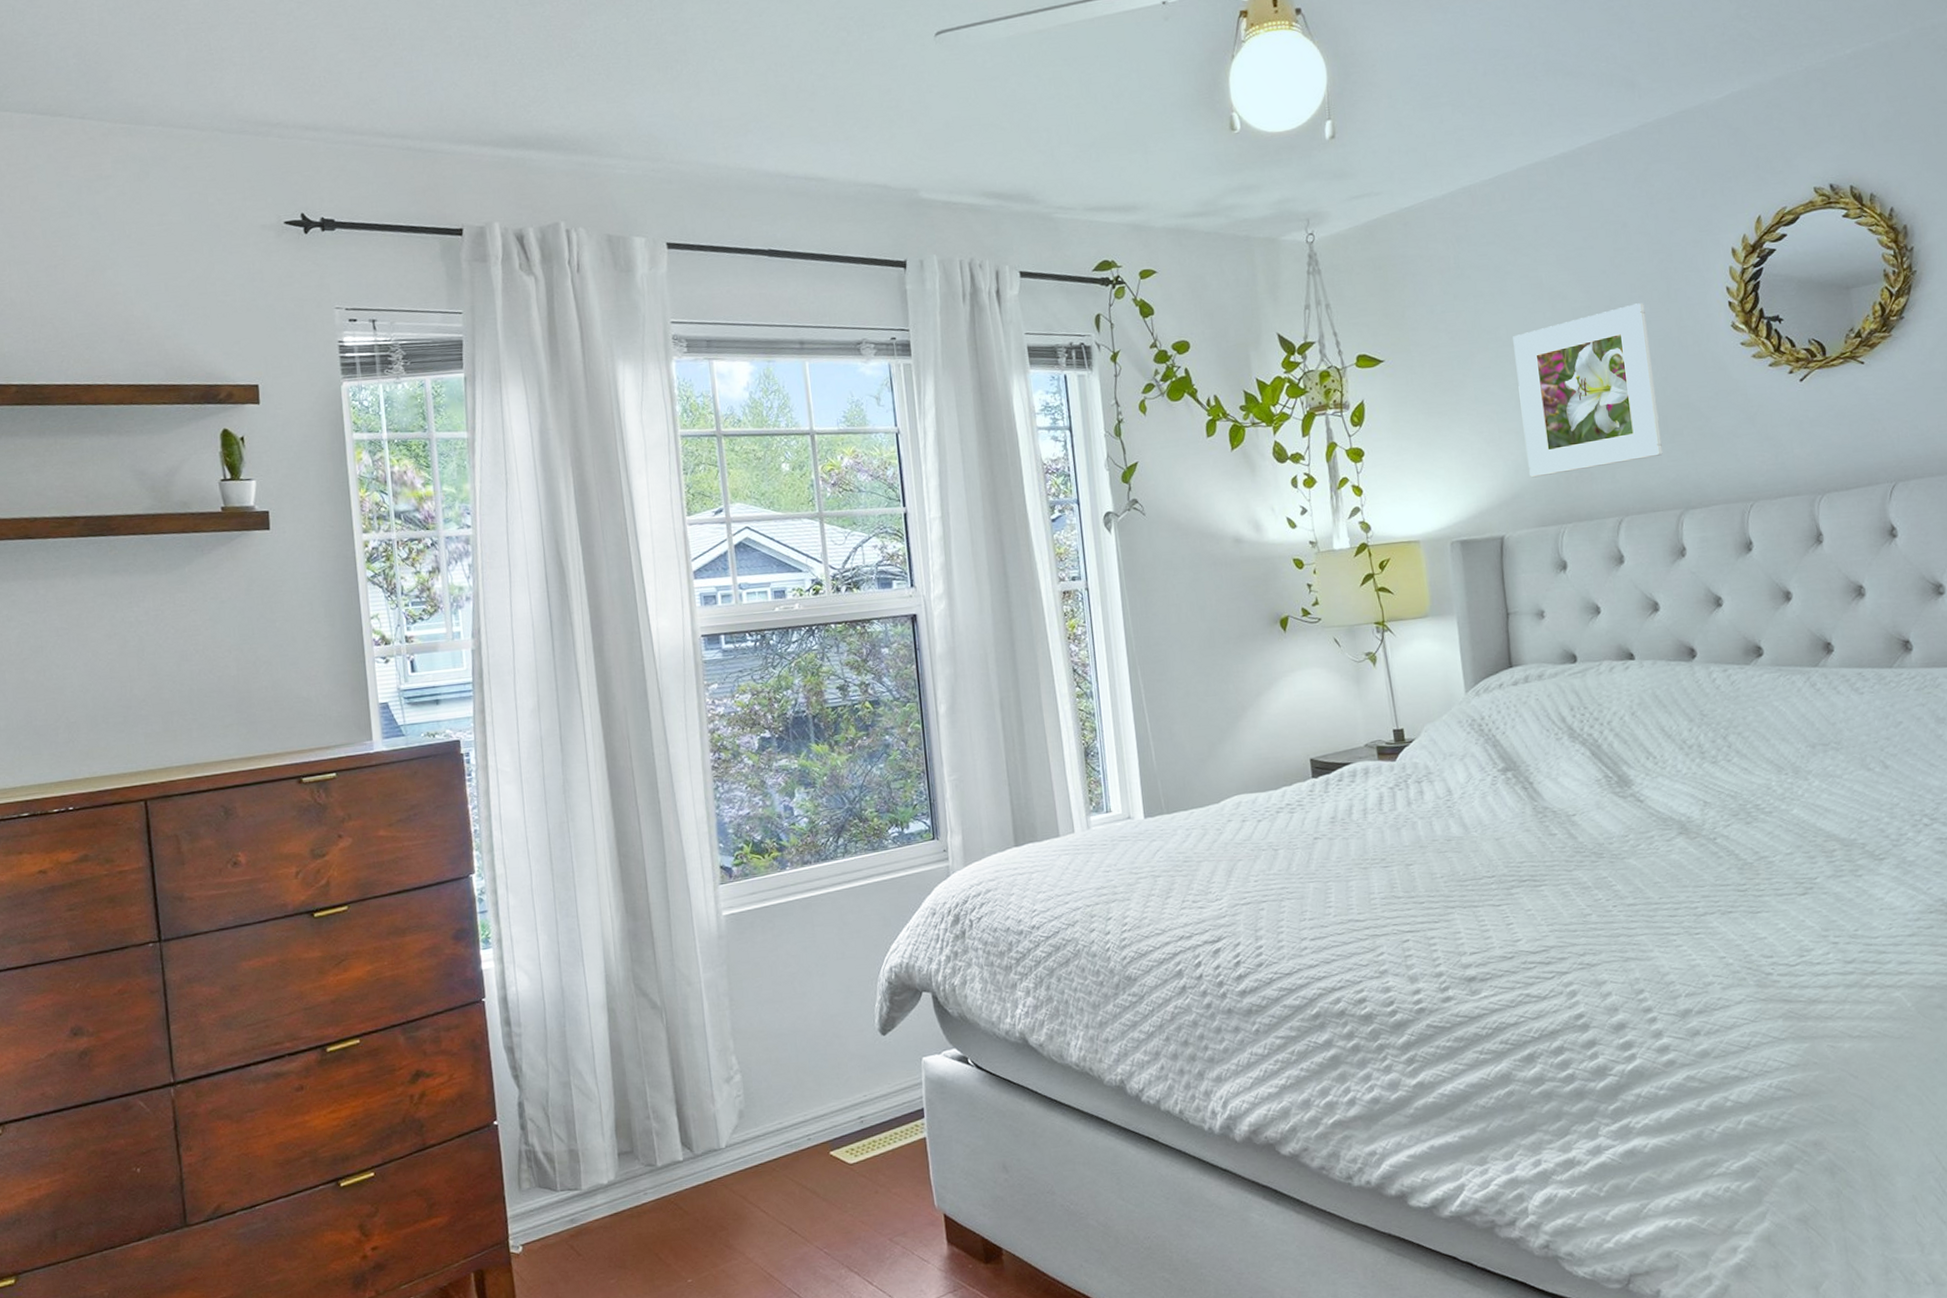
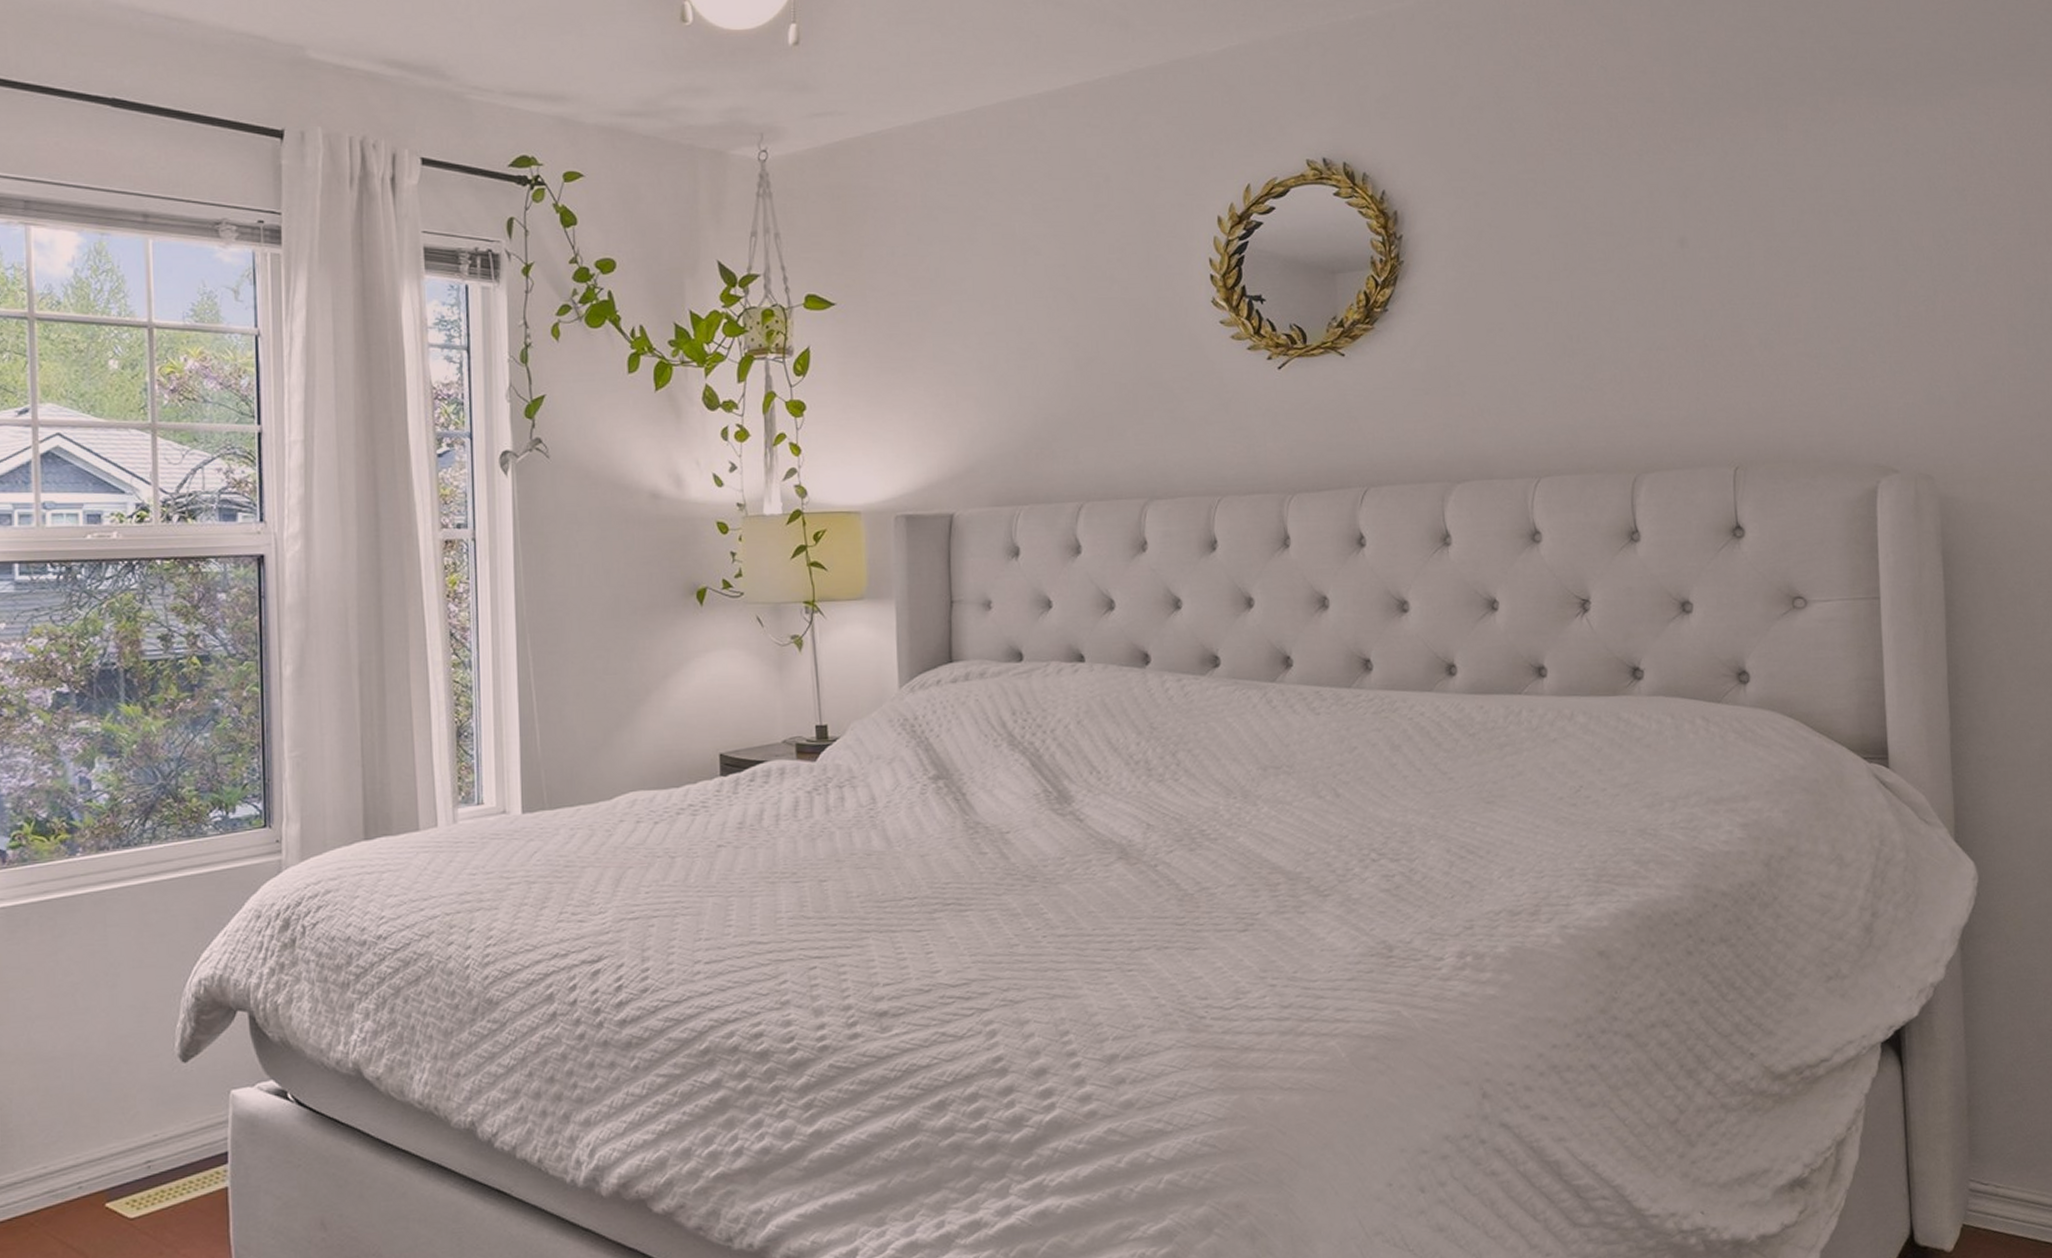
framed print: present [1513,303,1663,478] -> none [979,267,1130,451]

